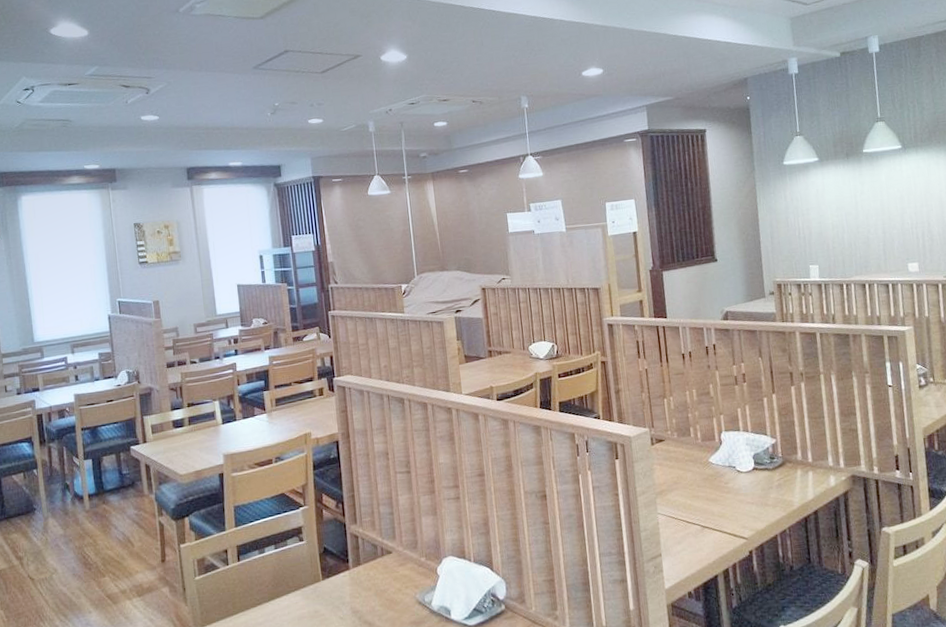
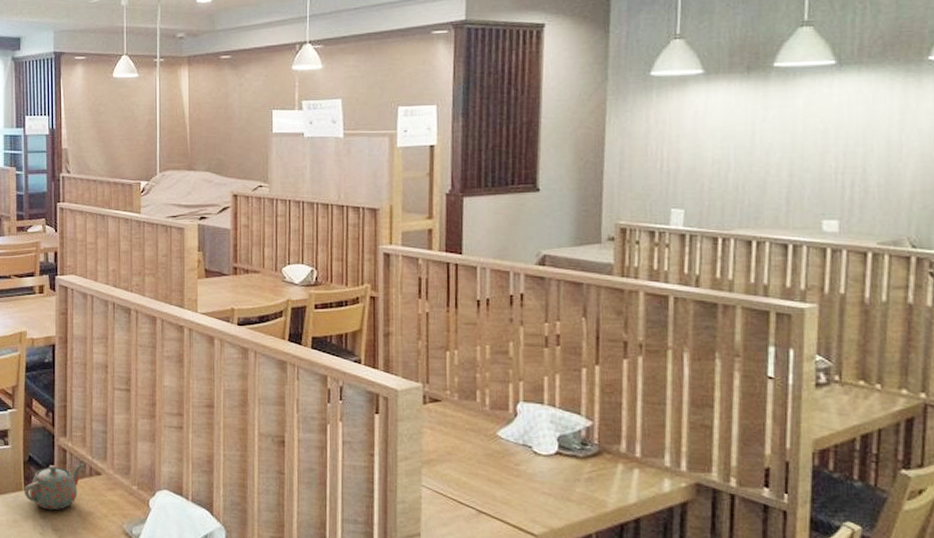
teapot: none [322,545,376,595] -> present [24,463,85,511]

